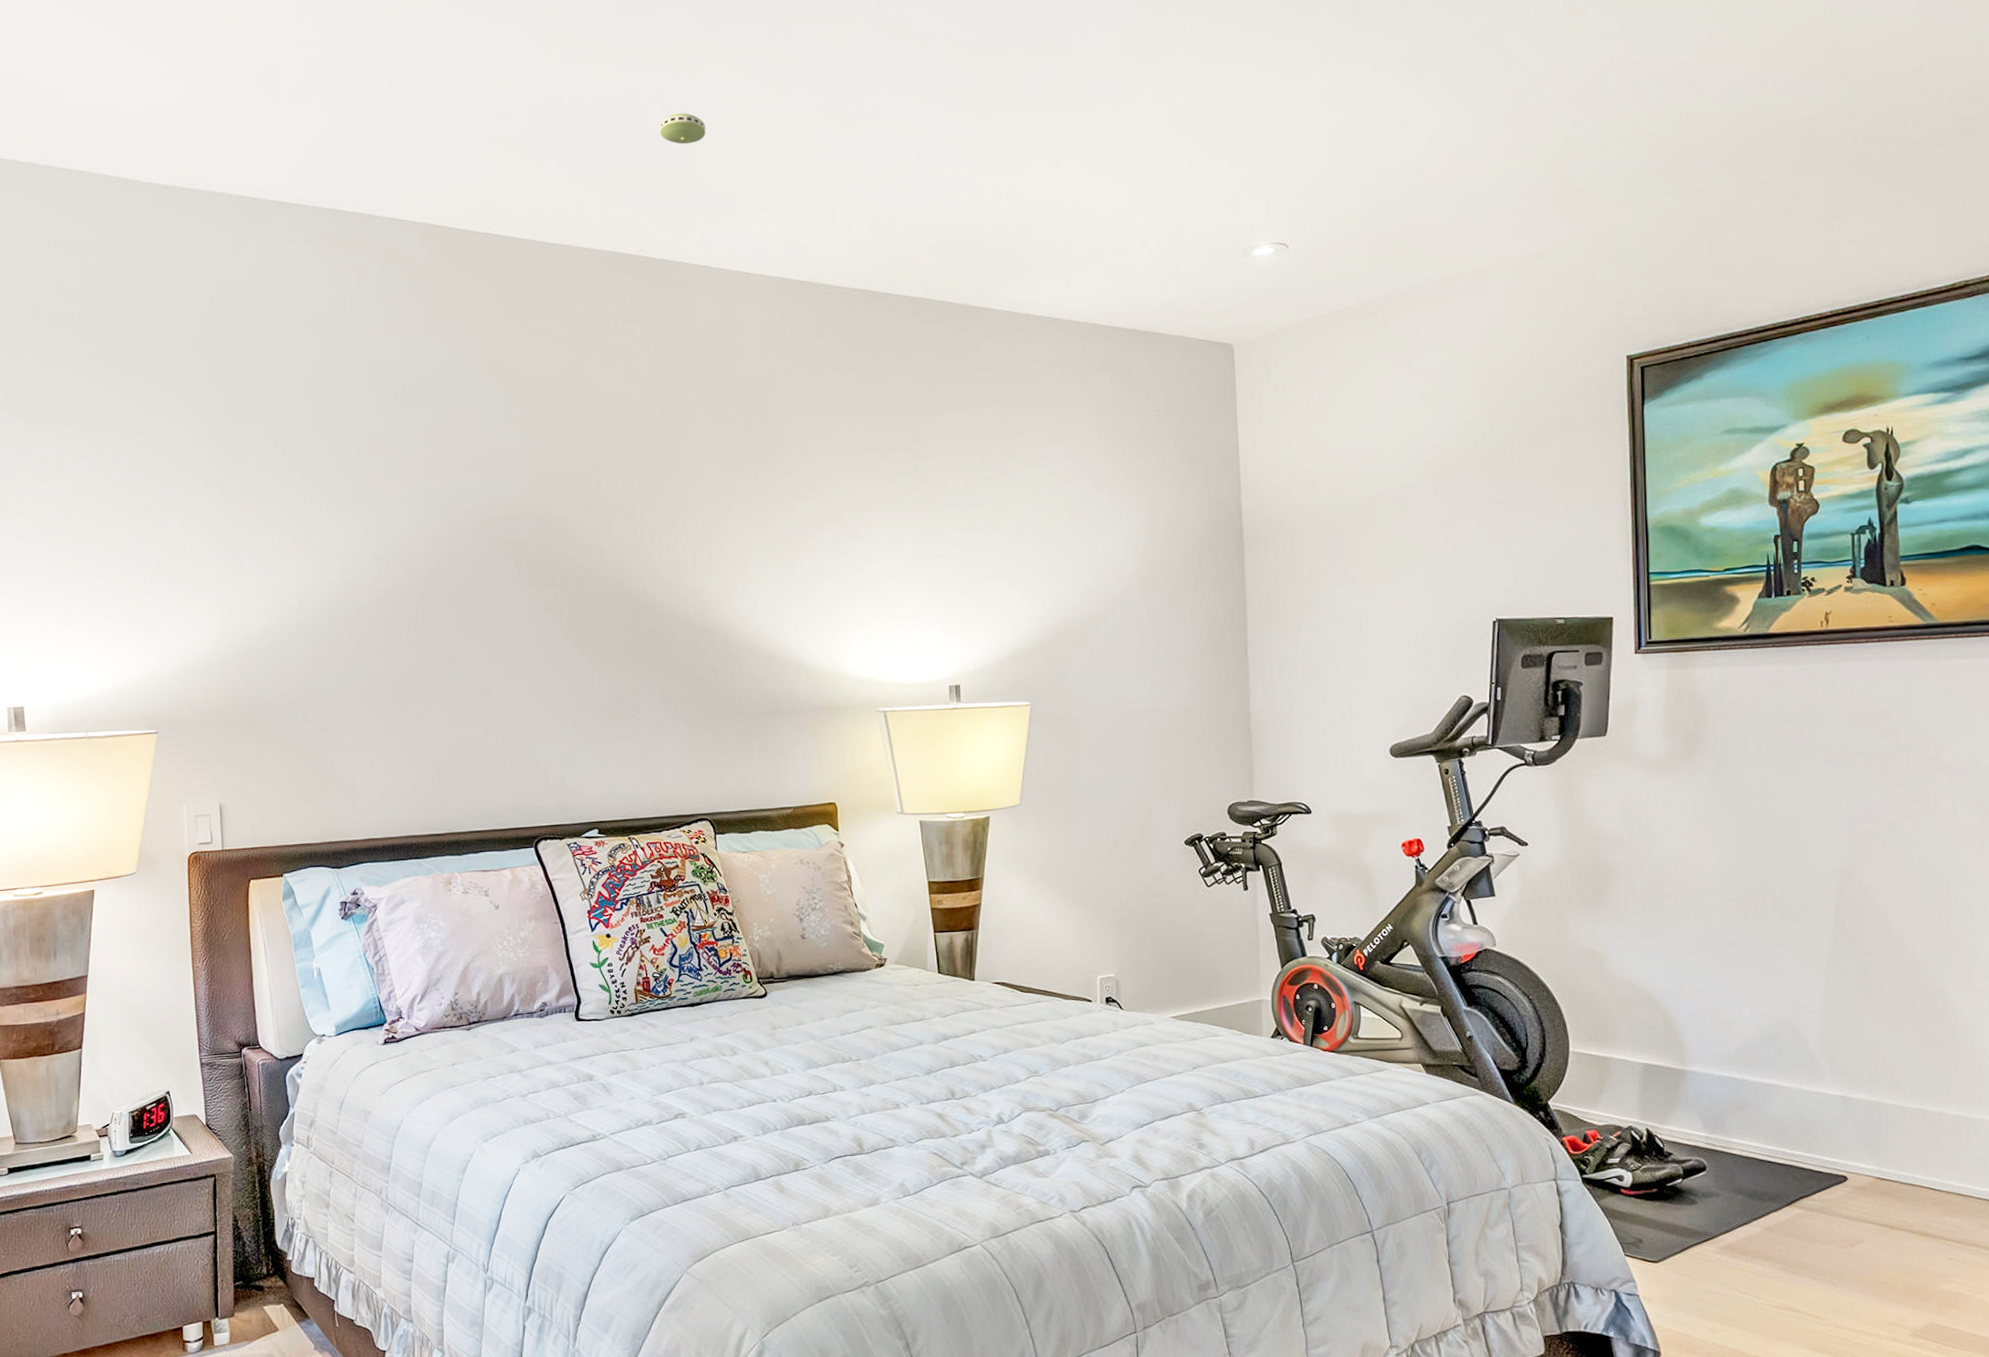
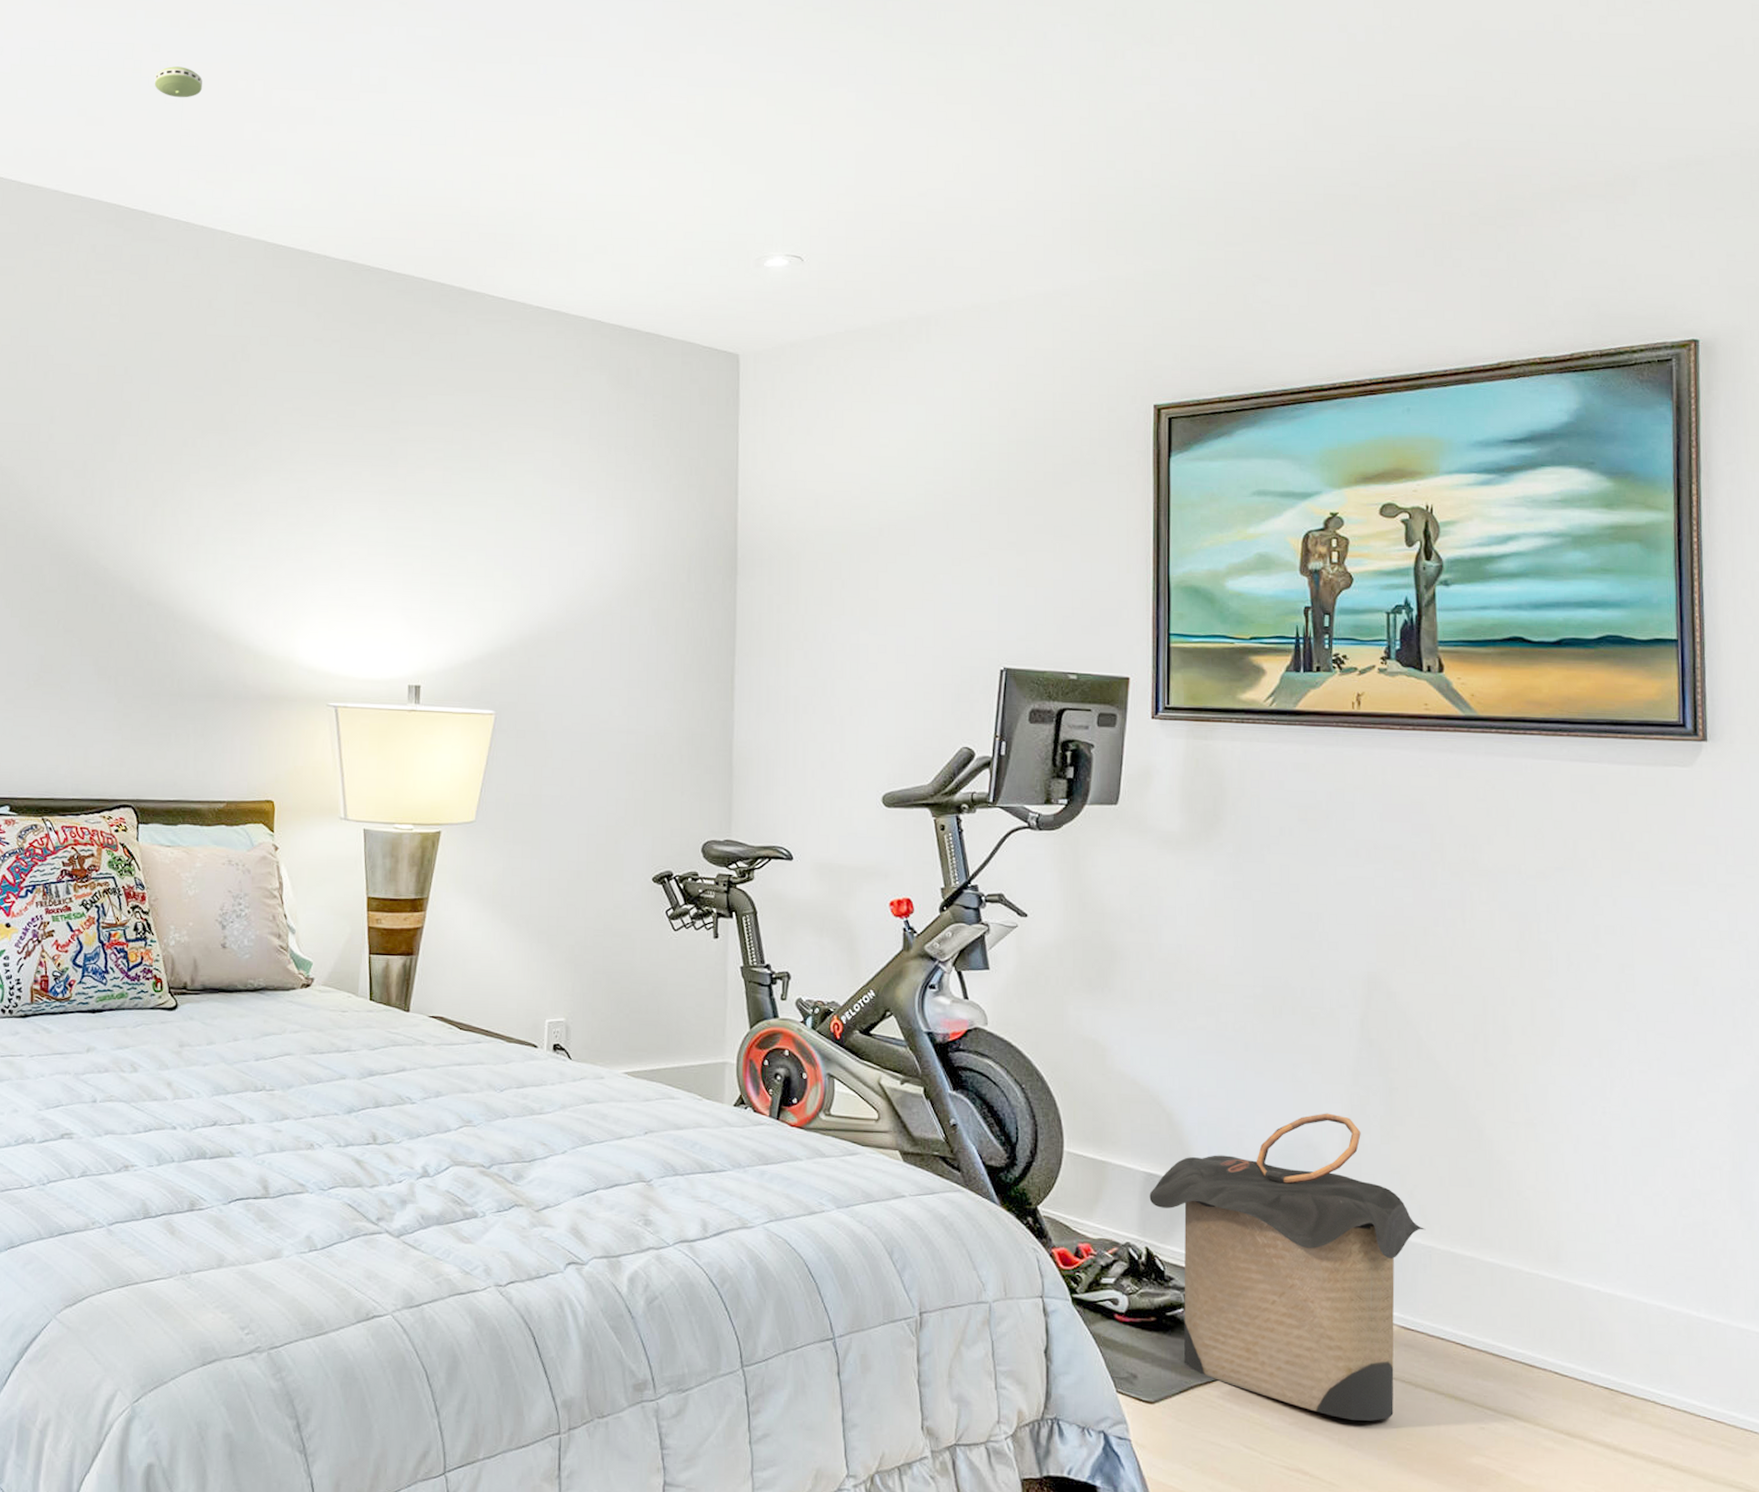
laundry hamper: none [1648,997,1898,1262] -> present [1149,1113,1426,1421]

